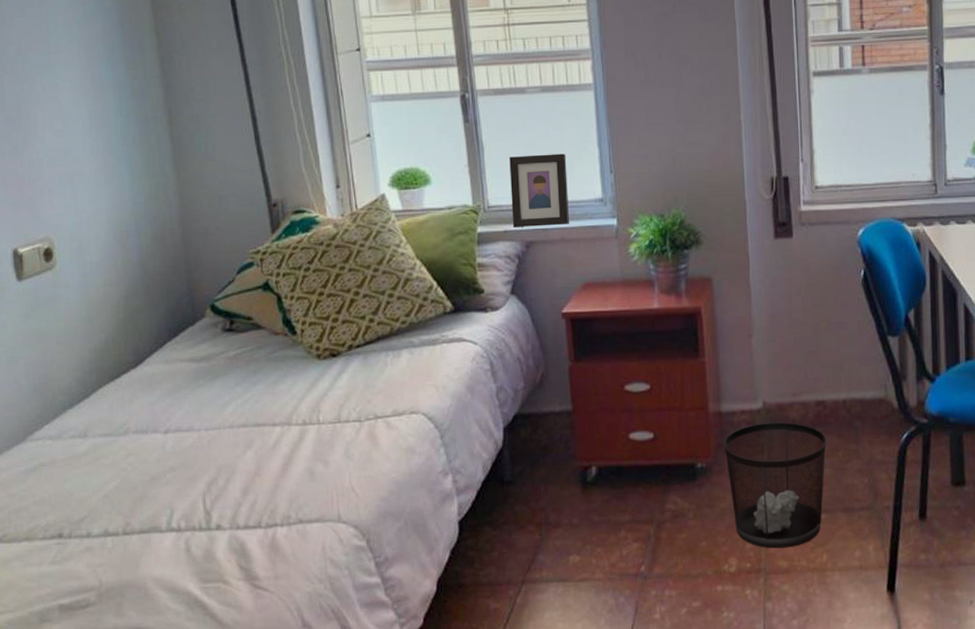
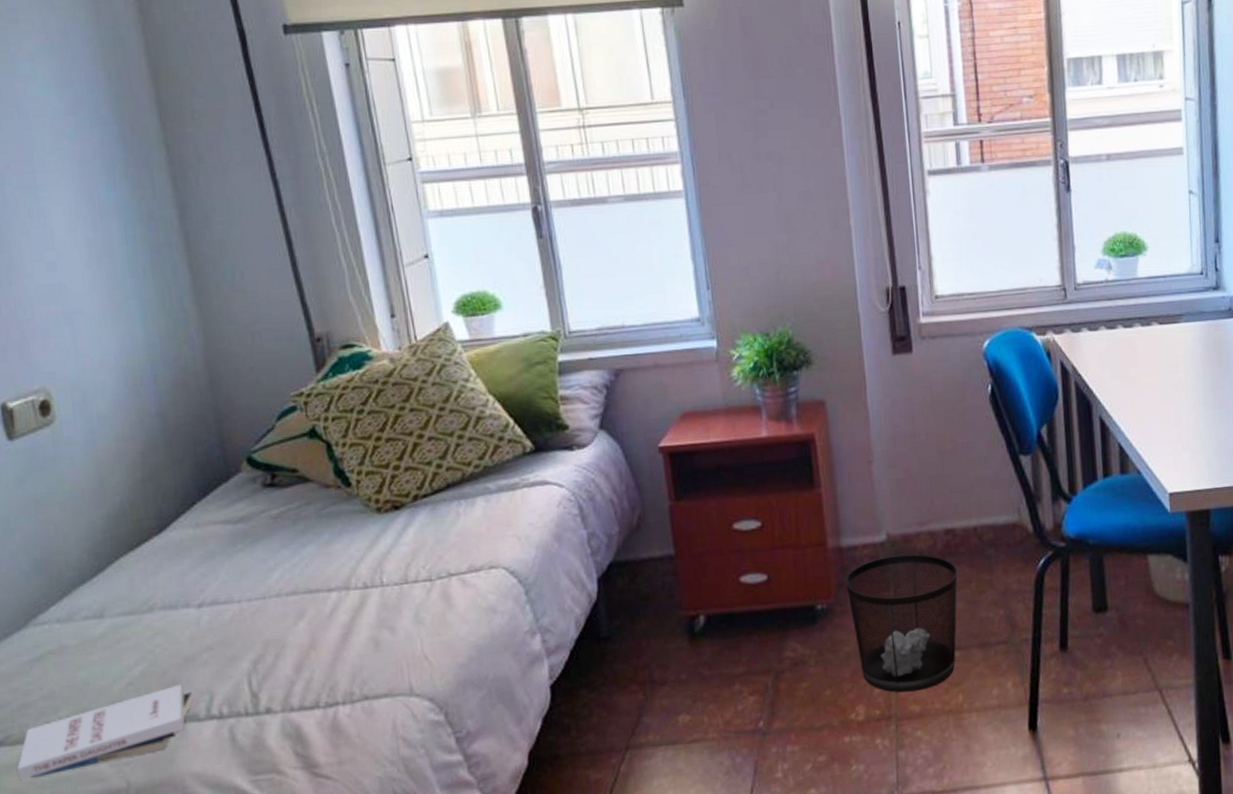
books: none [11,499,157,573] -> present [16,684,193,780]
picture frame: present [509,153,569,227] -> none [591,269,663,354]

